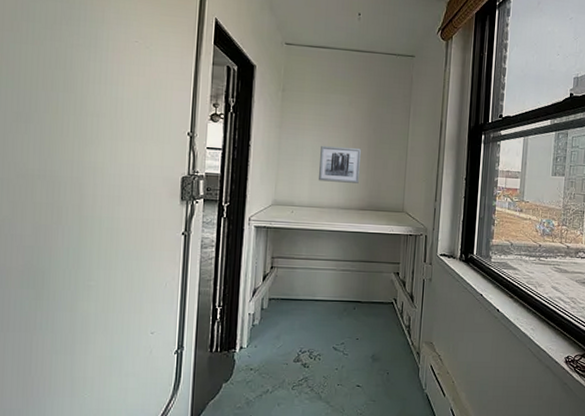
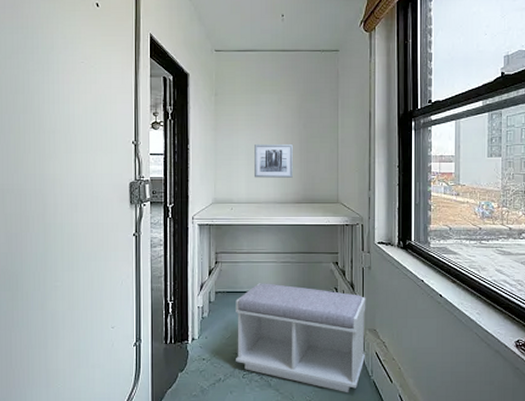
bench: none [286,291,425,406] -> present [236,283,366,392]

